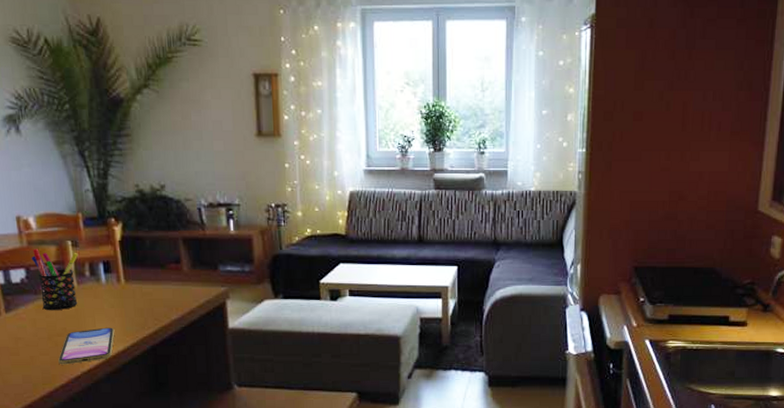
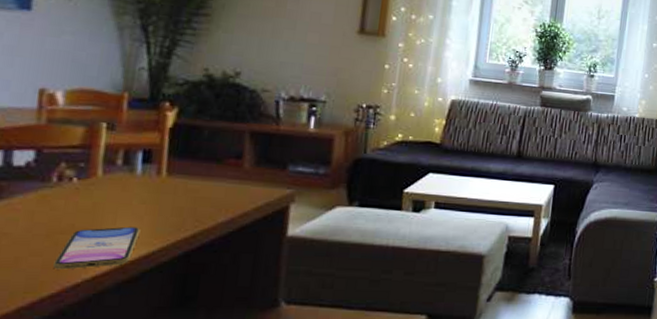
pen holder: present [31,248,79,311] -> none [47,127,113,203]

